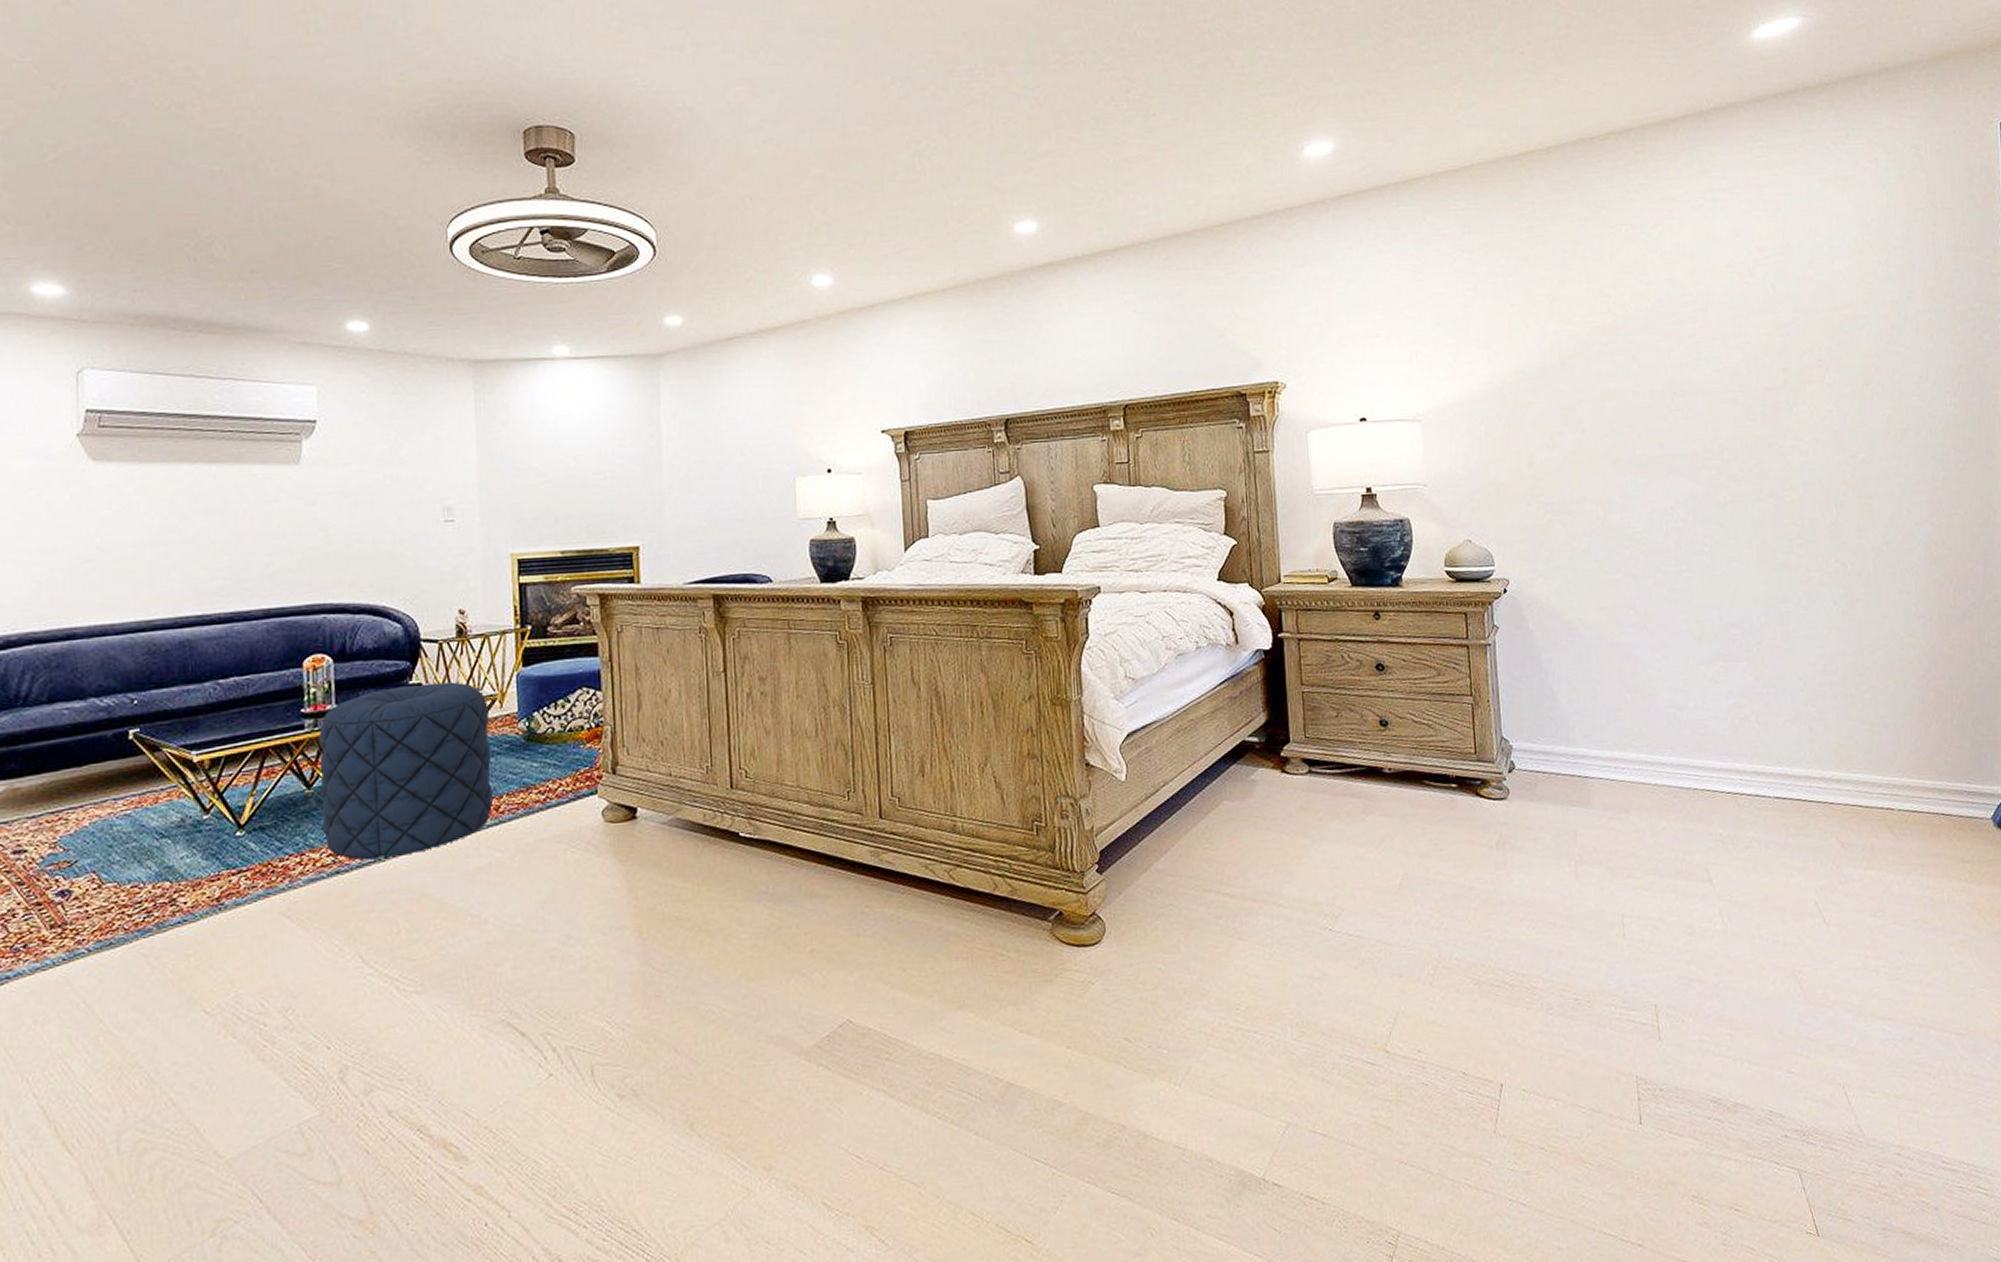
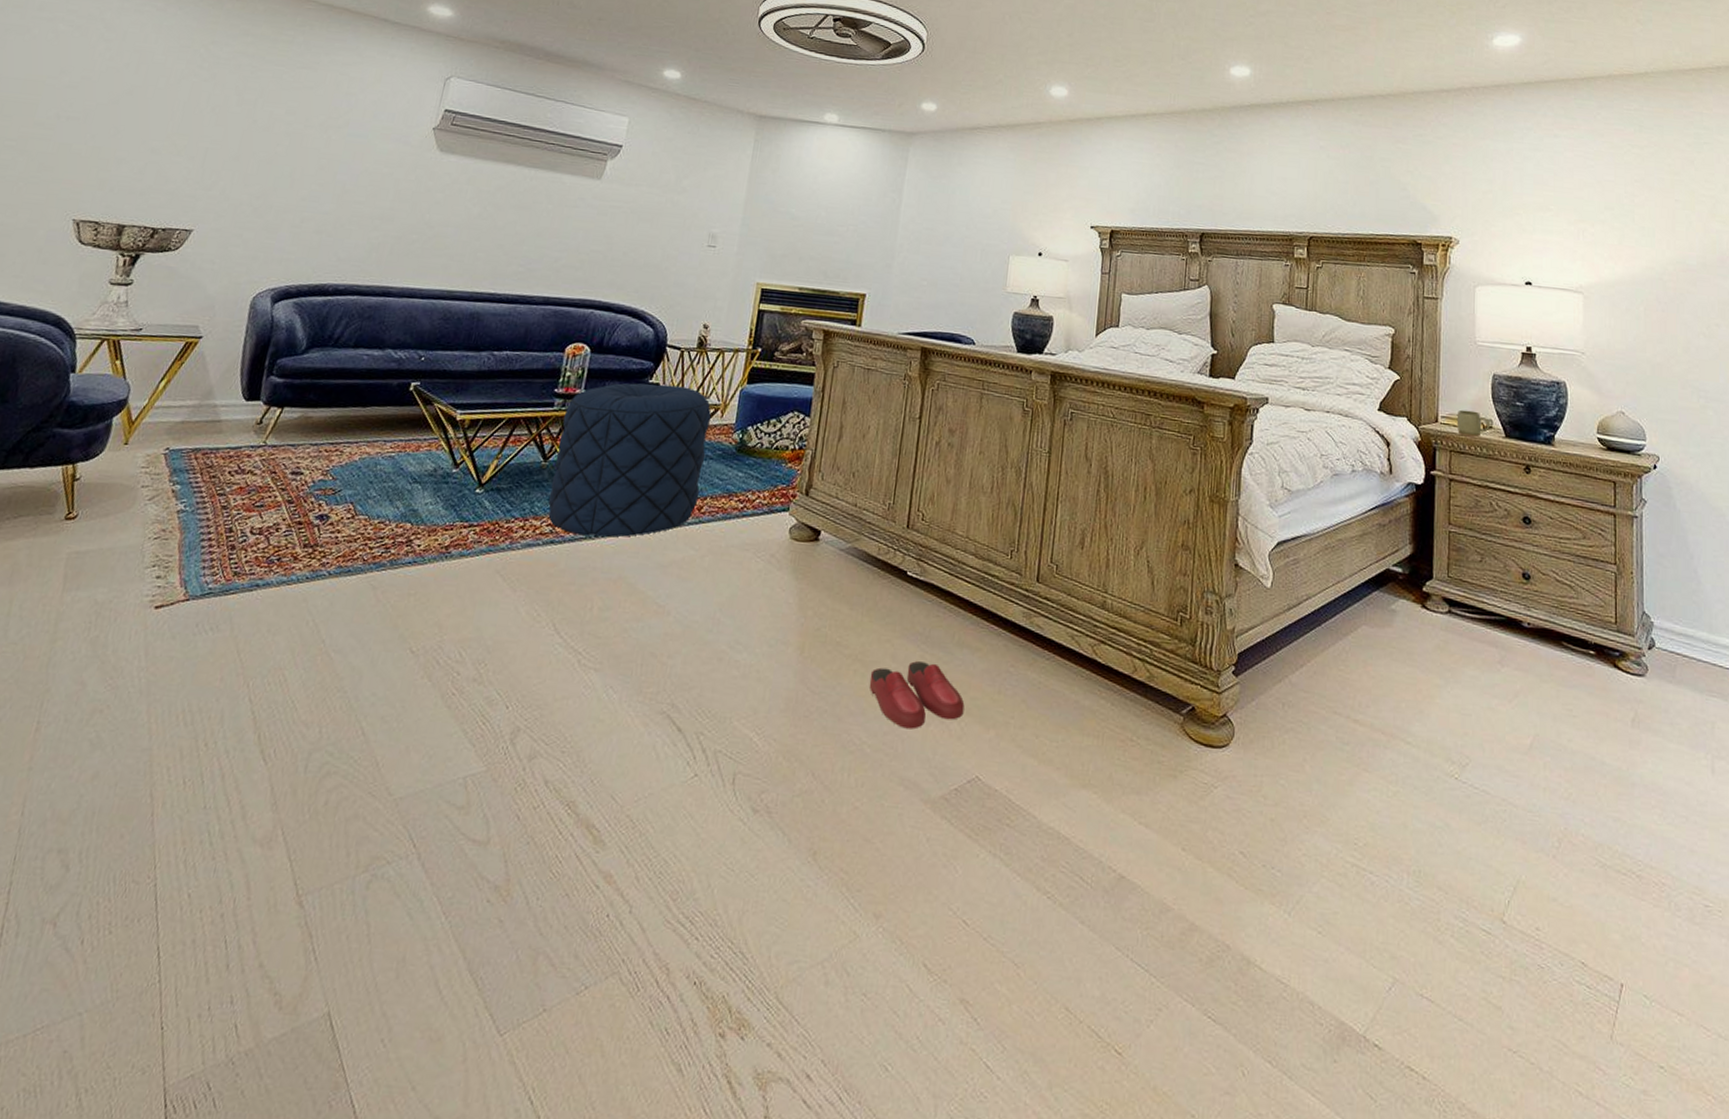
slippers: none [718,919,824,989] -> present [869,661,965,730]
mug: none [1299,564,1335,593] -> present [1456,409,1490,438]

